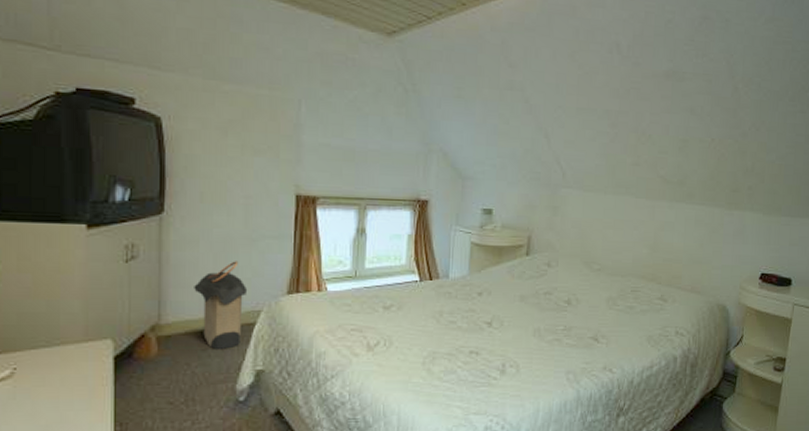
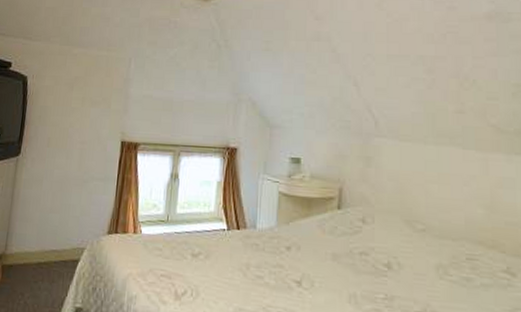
laundry hamper: present [194,261,248,349] -> none [34,199,76,283]

